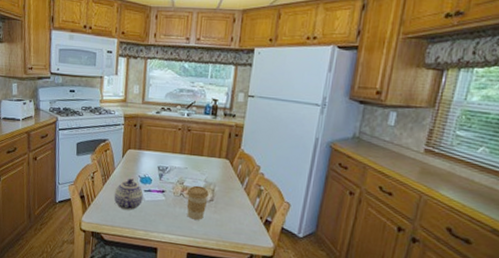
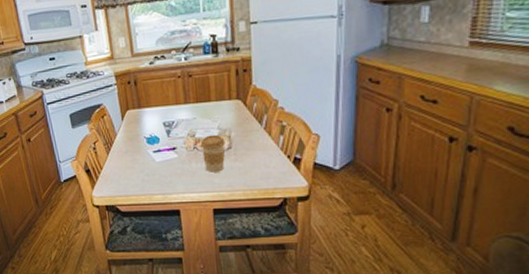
teapot: present [114,178,144,210] -> none [121,141,154,176]

